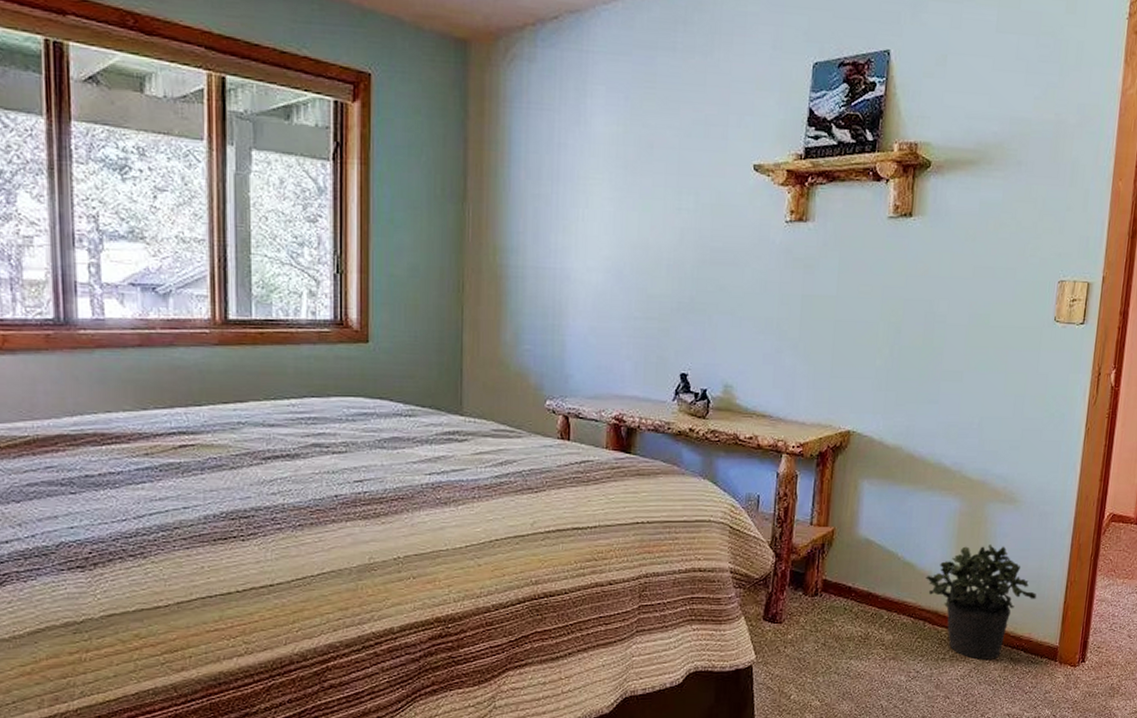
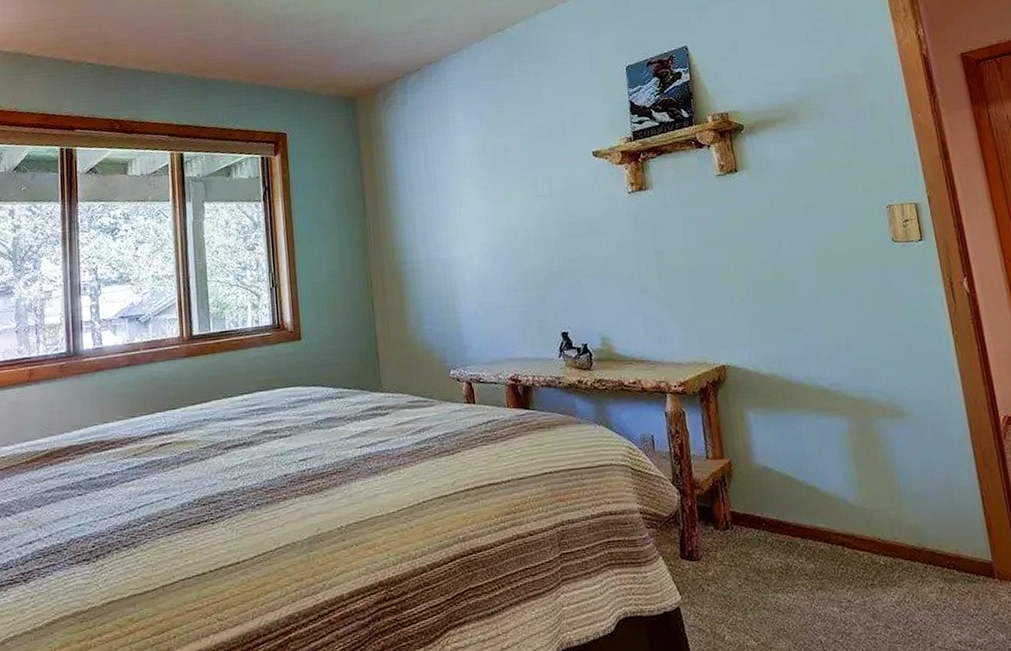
potted plant: present [925,543,1037,660] -> none [832,459,954,583]

